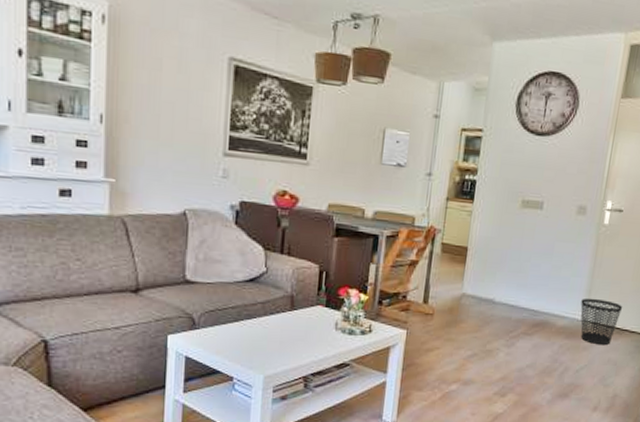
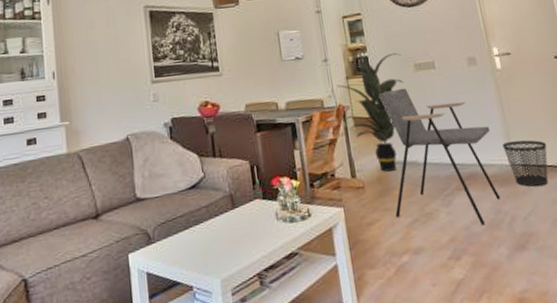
indoor plant: none [434,172,513,304] -> present [337,52,404,172]
armchair: none [456,222,576,371] -> present [380,88,500,226]

